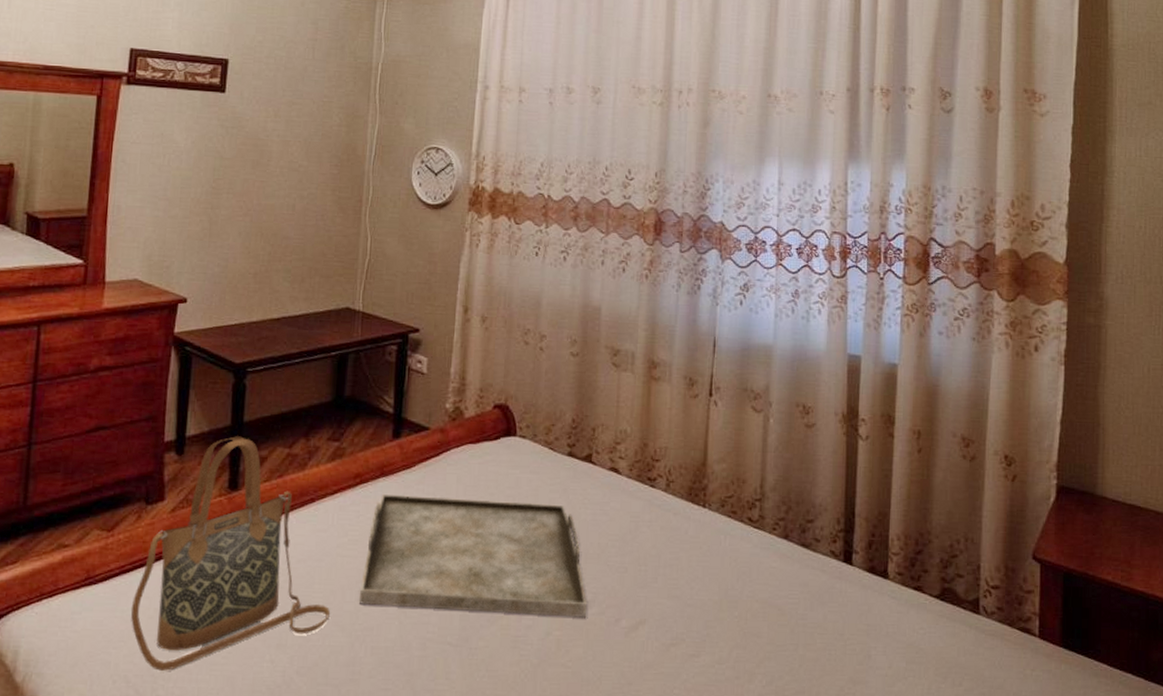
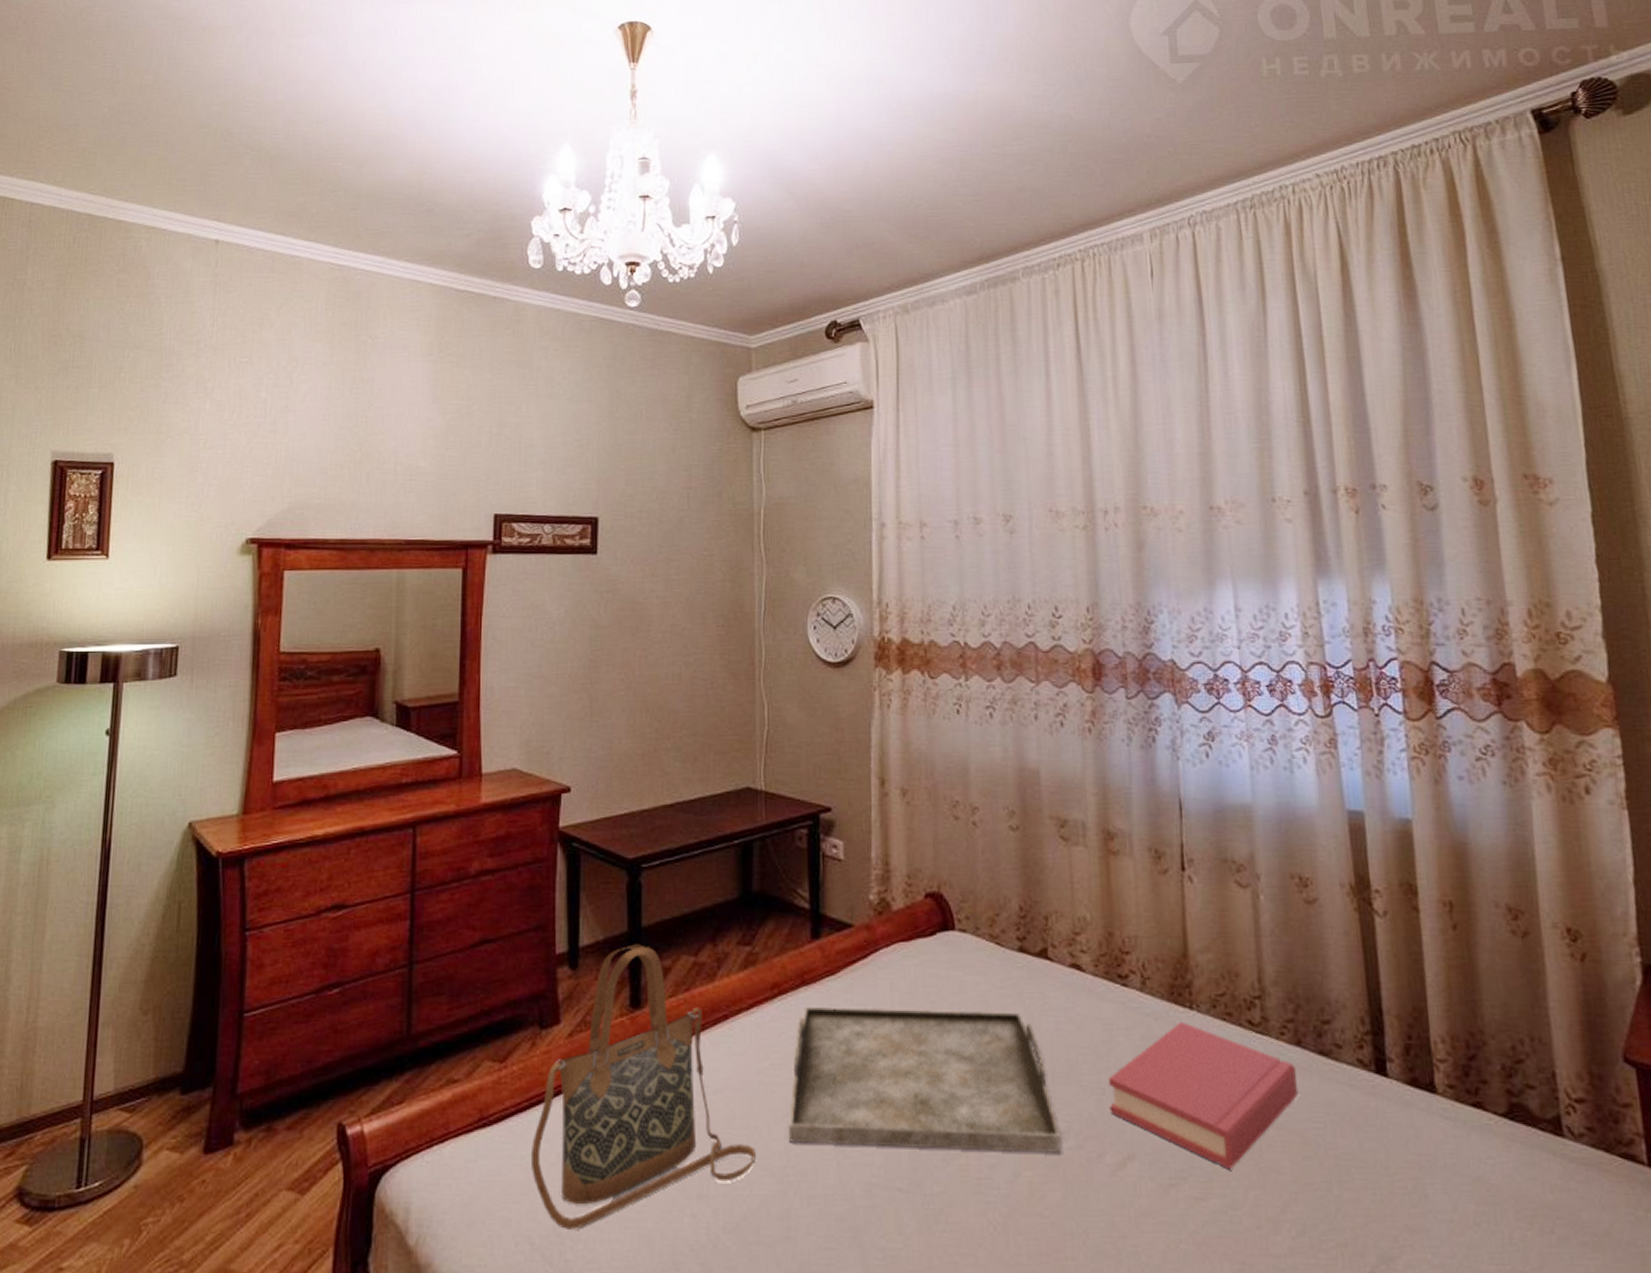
hardback book: none [629,516,782,634] -> present [1108,1021,1298,1170]

